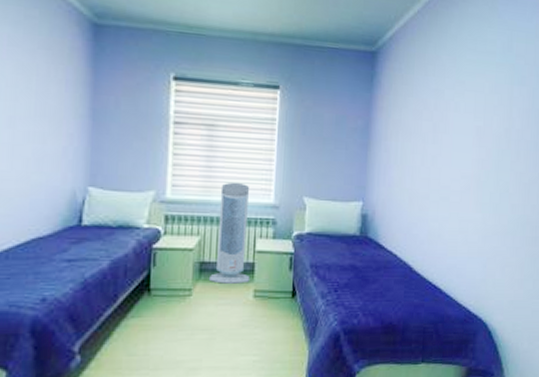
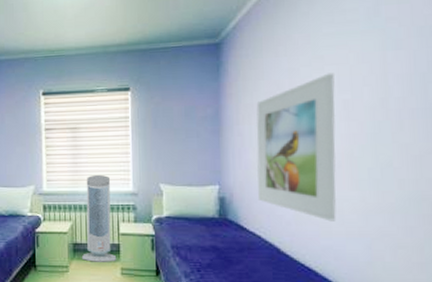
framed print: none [397,98,472,242] -> present [256,73,337,222]

